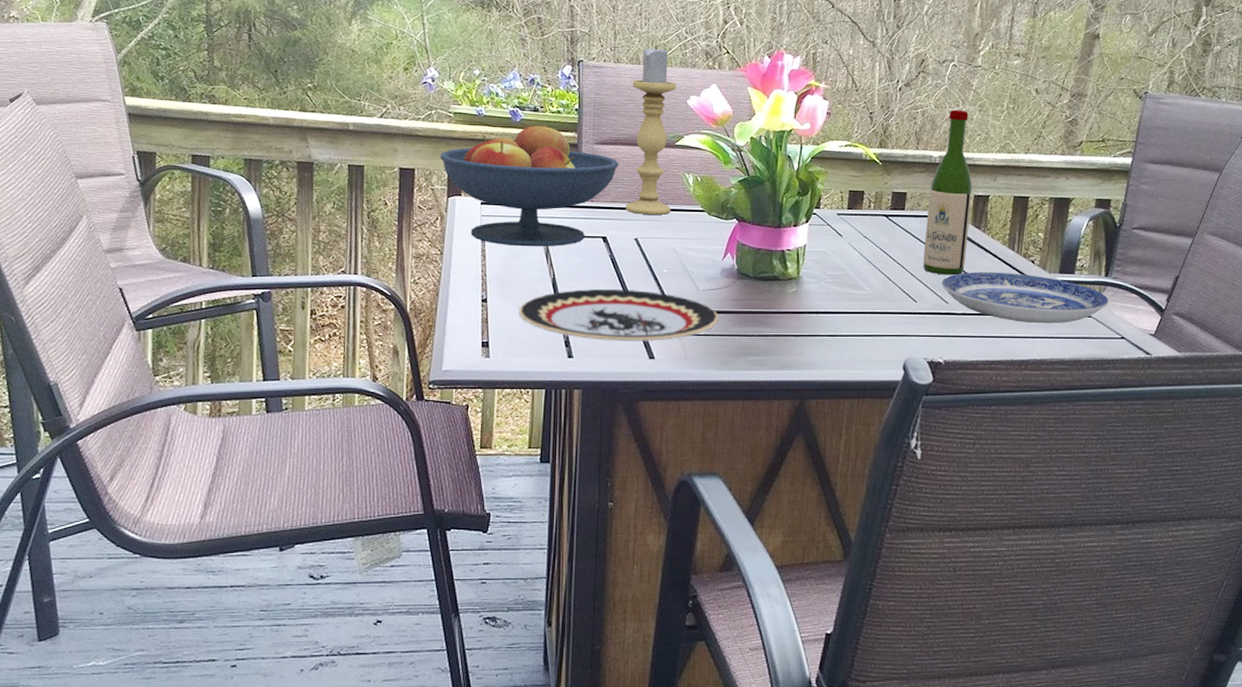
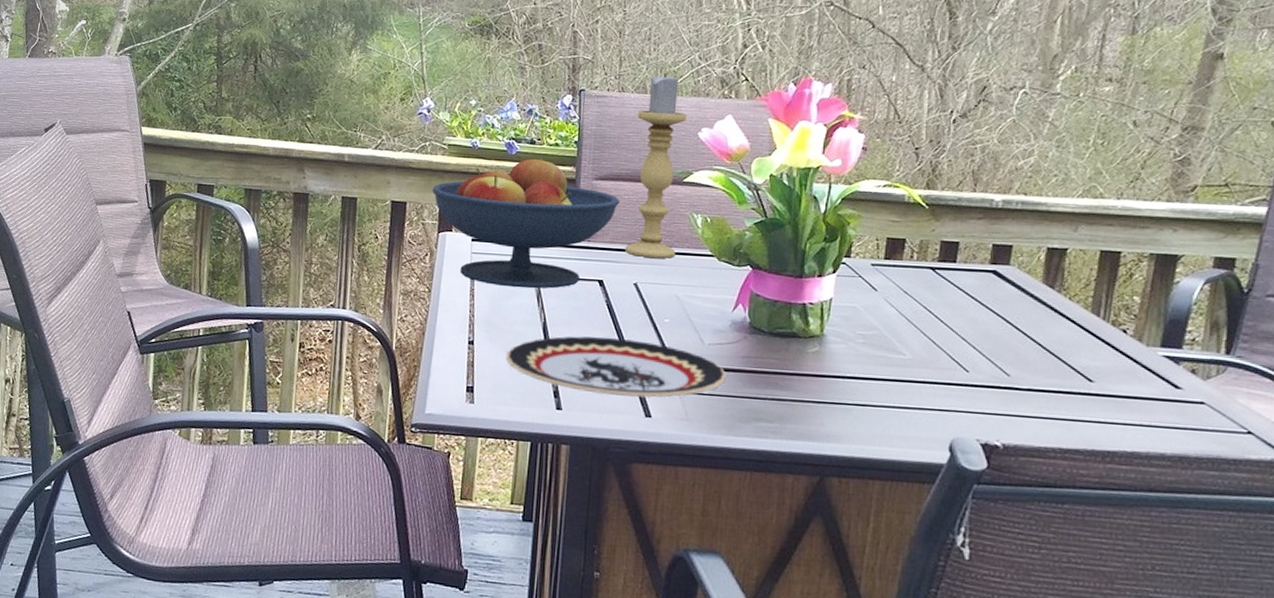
wine bottle: present [923,109,973,276] -> none [978,145,1046,343]
plate: present [941,271,1109,324] -> none [1001,340,1230,410]

